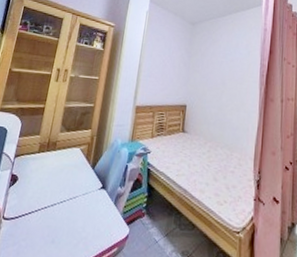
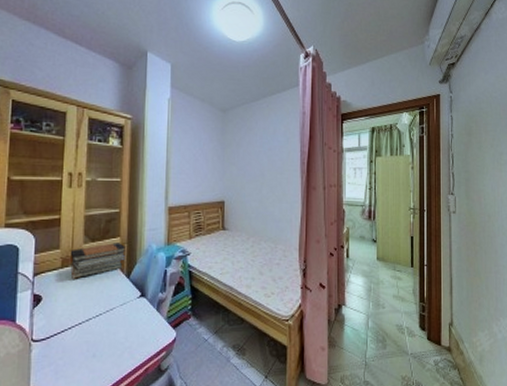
book stack: none [45,134,95,164] -> present [70,243,125,279]

